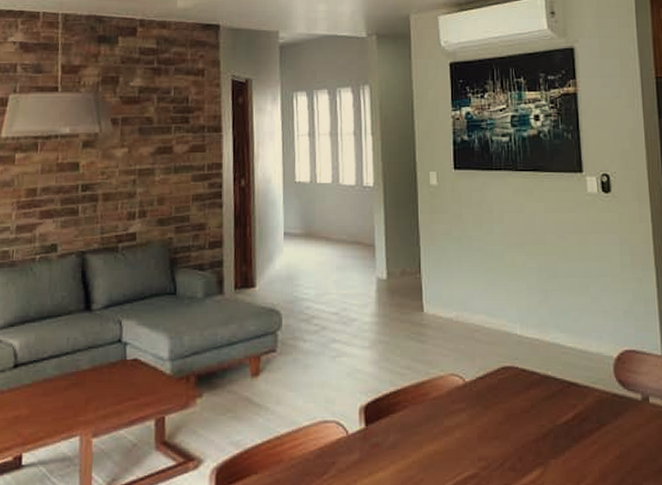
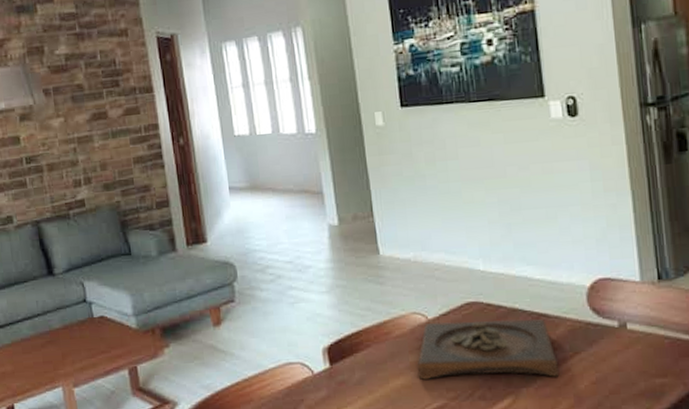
wooden tray: none [451,385,586,449] -> present [417,318,559,380]

